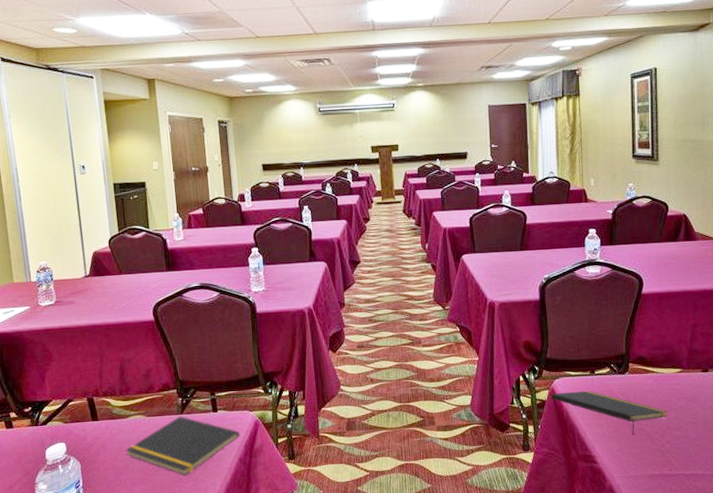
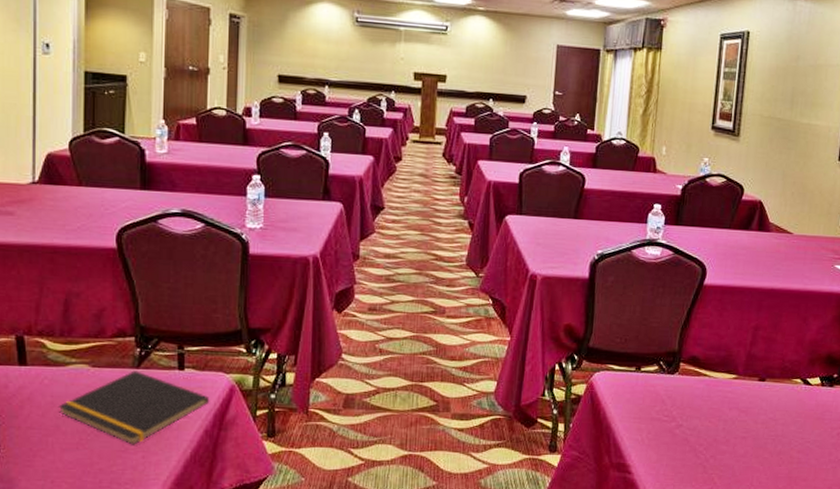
notepad: present [551,390,667,435] -> none [588,388,716,445]

